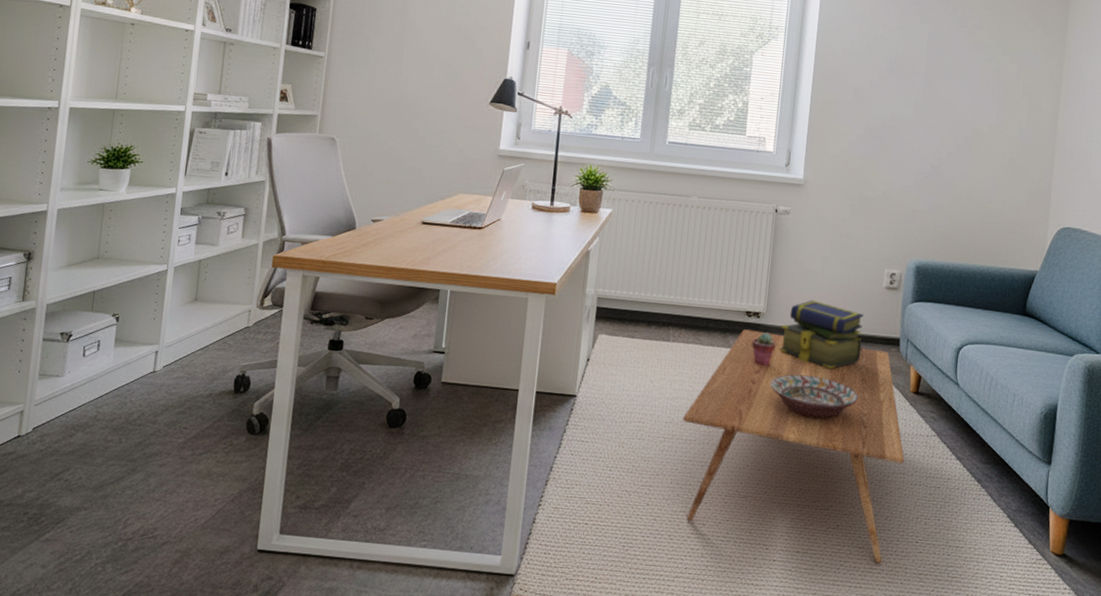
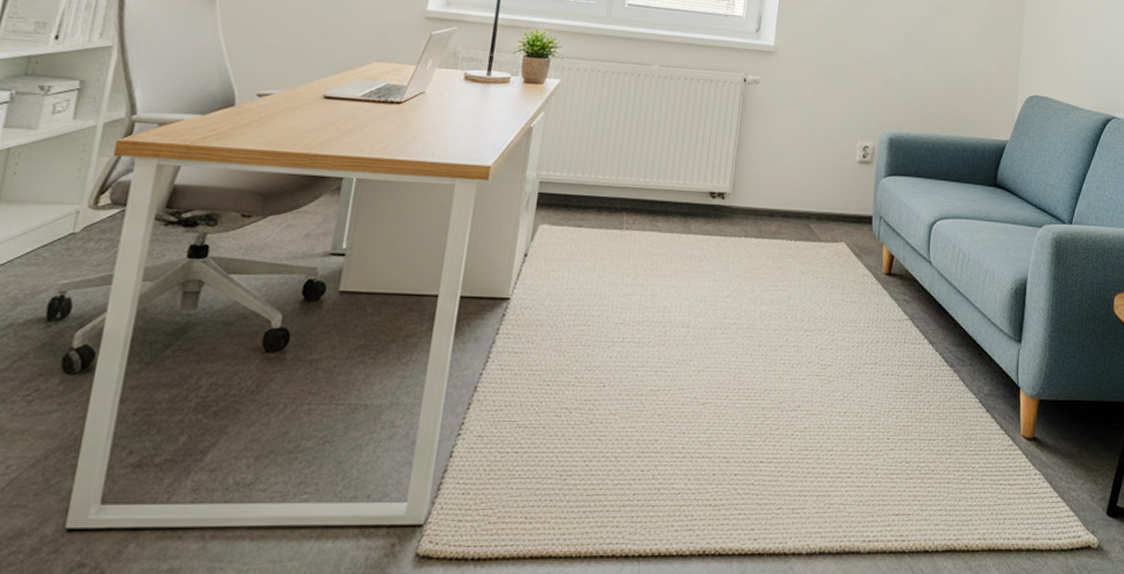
coffee table: present [682,329,905,563] -> none [634,212,877,466]
potted succulent: present [752,332,776,367] -> none [715,215,742,253]
decorative bowl: present [770,374,858,419] -> none [734,260,829,309]
stack of books: present [779,300,864,369] -> none [745,177,835,253]

